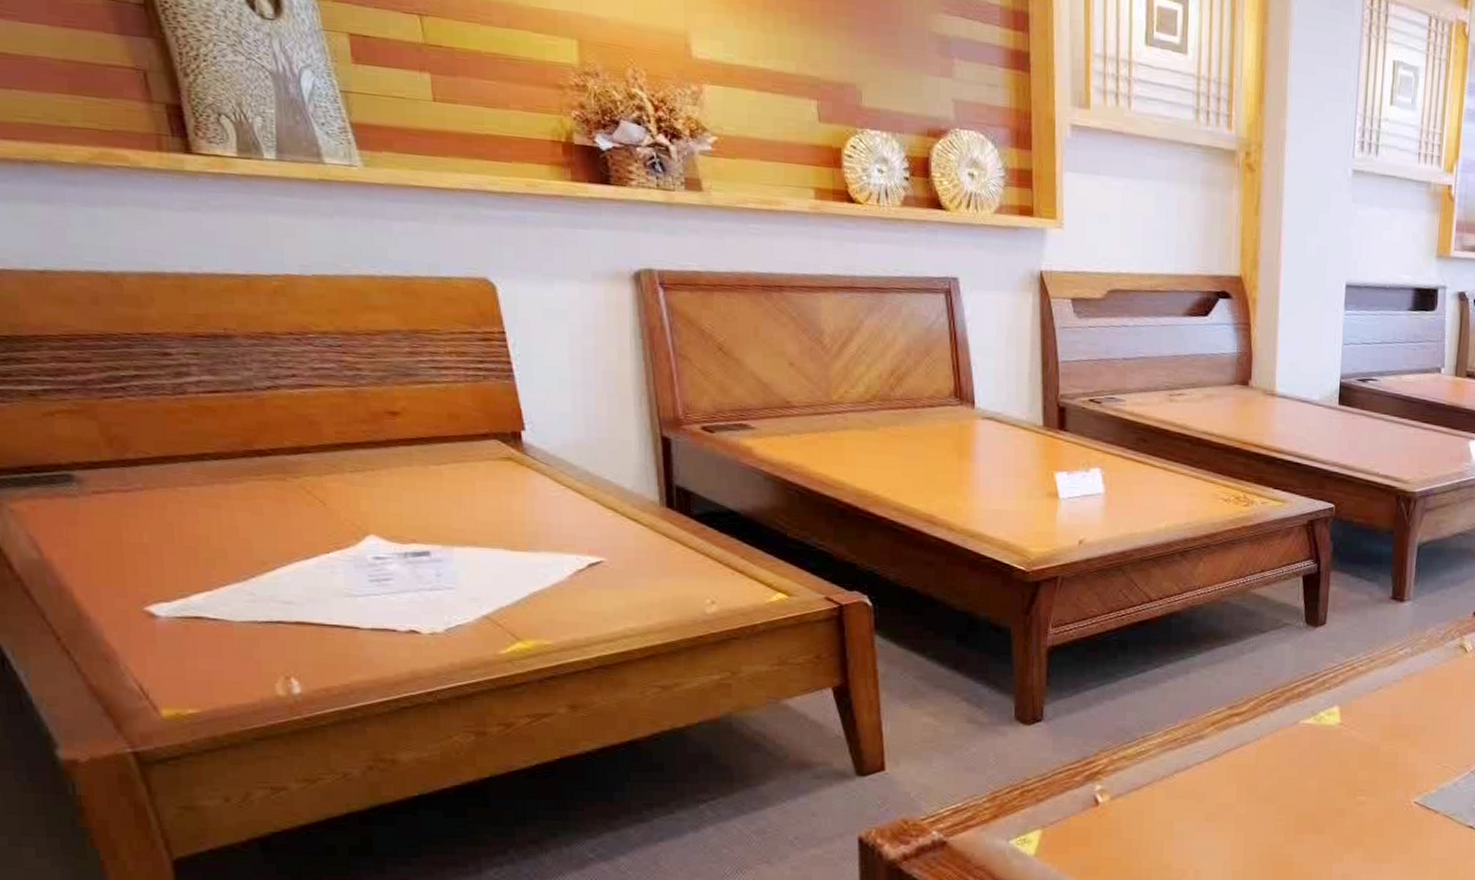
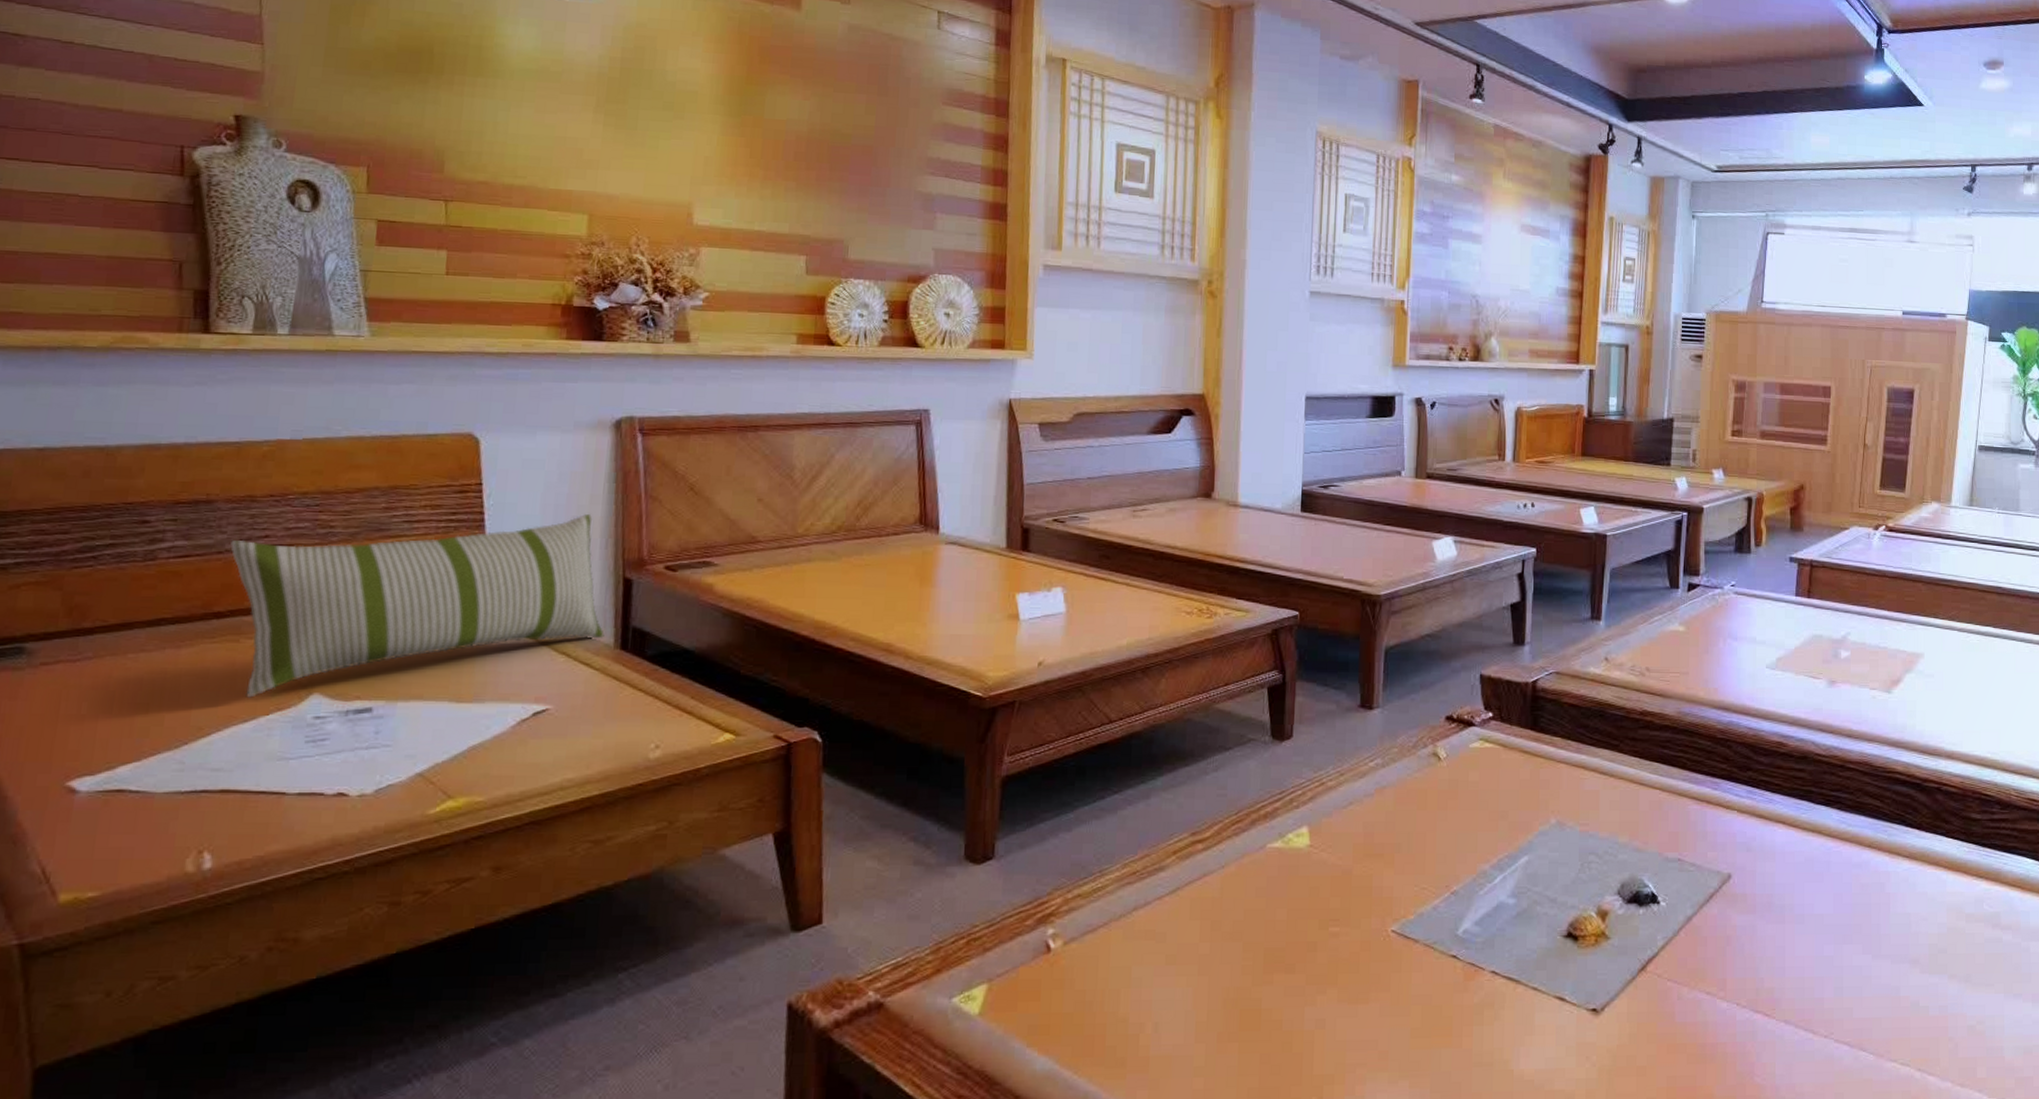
pillow: none [258,369,649,536] -> present [230,514,604,698]

